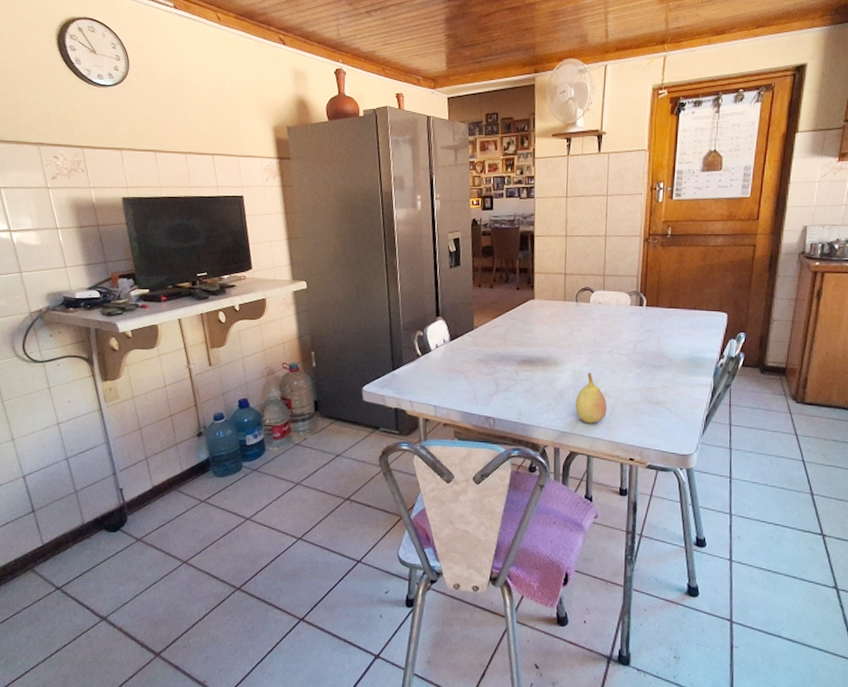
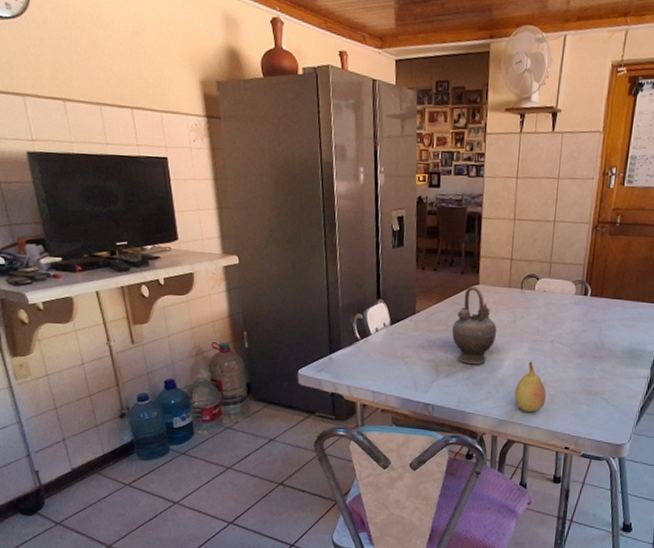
teapot: none [509,301,555,376] -> present [451,286,497,364]

